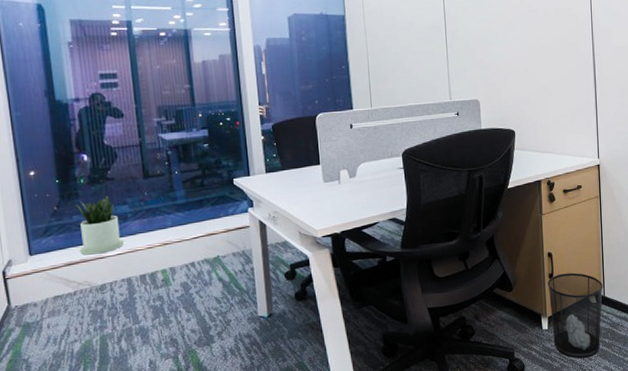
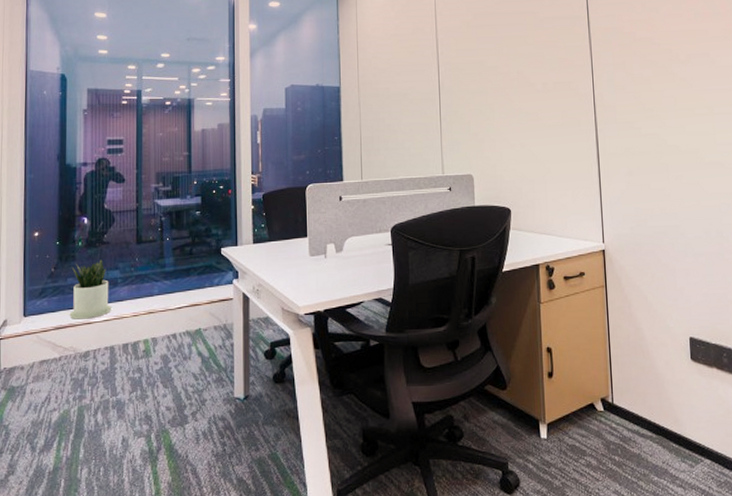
waste bin: present [547,272,604,359] -> none [546,372,612,478]

